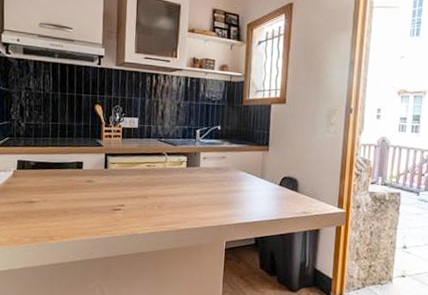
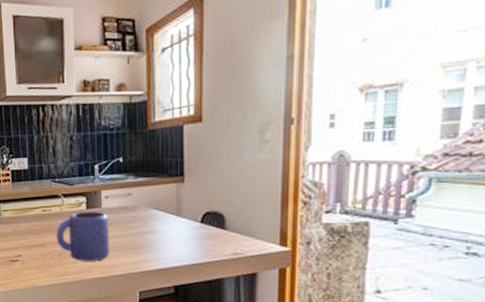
mug: none [157,169,205,214] -> present [56,211,109,261]

